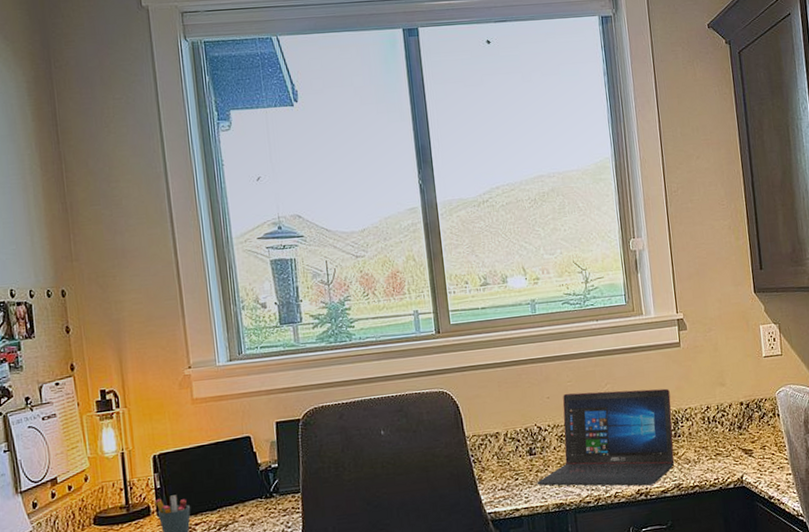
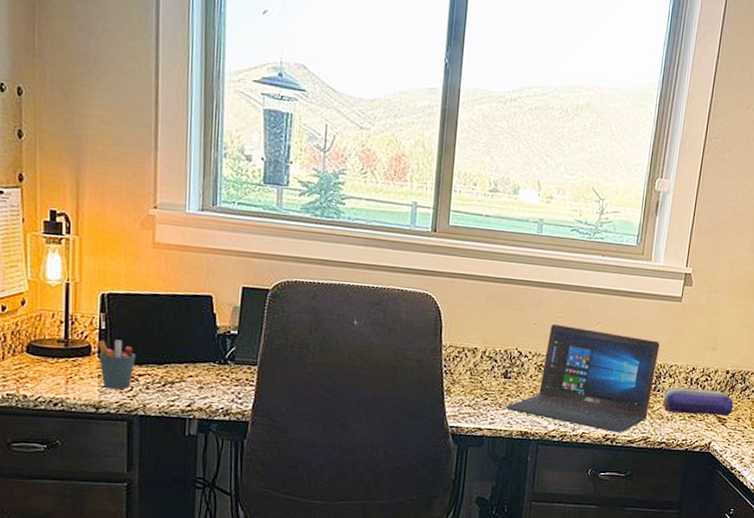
pencil case: none [685,423,757,455] -> present [663,387,734,416]

